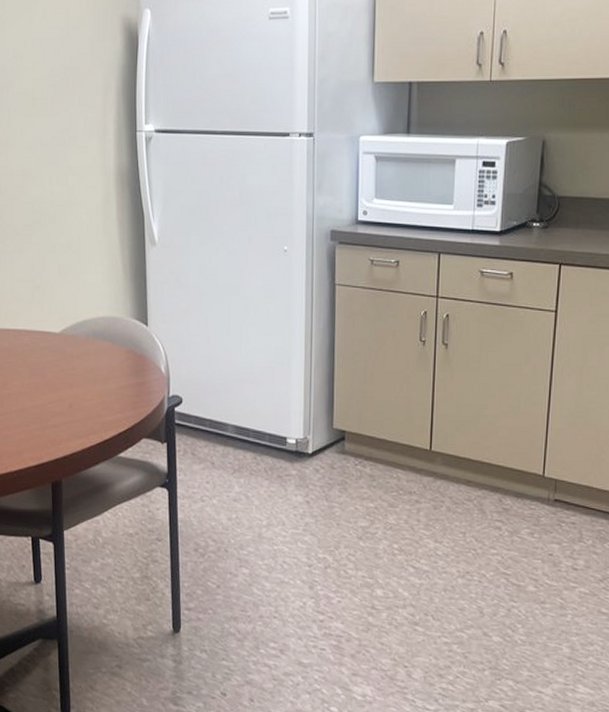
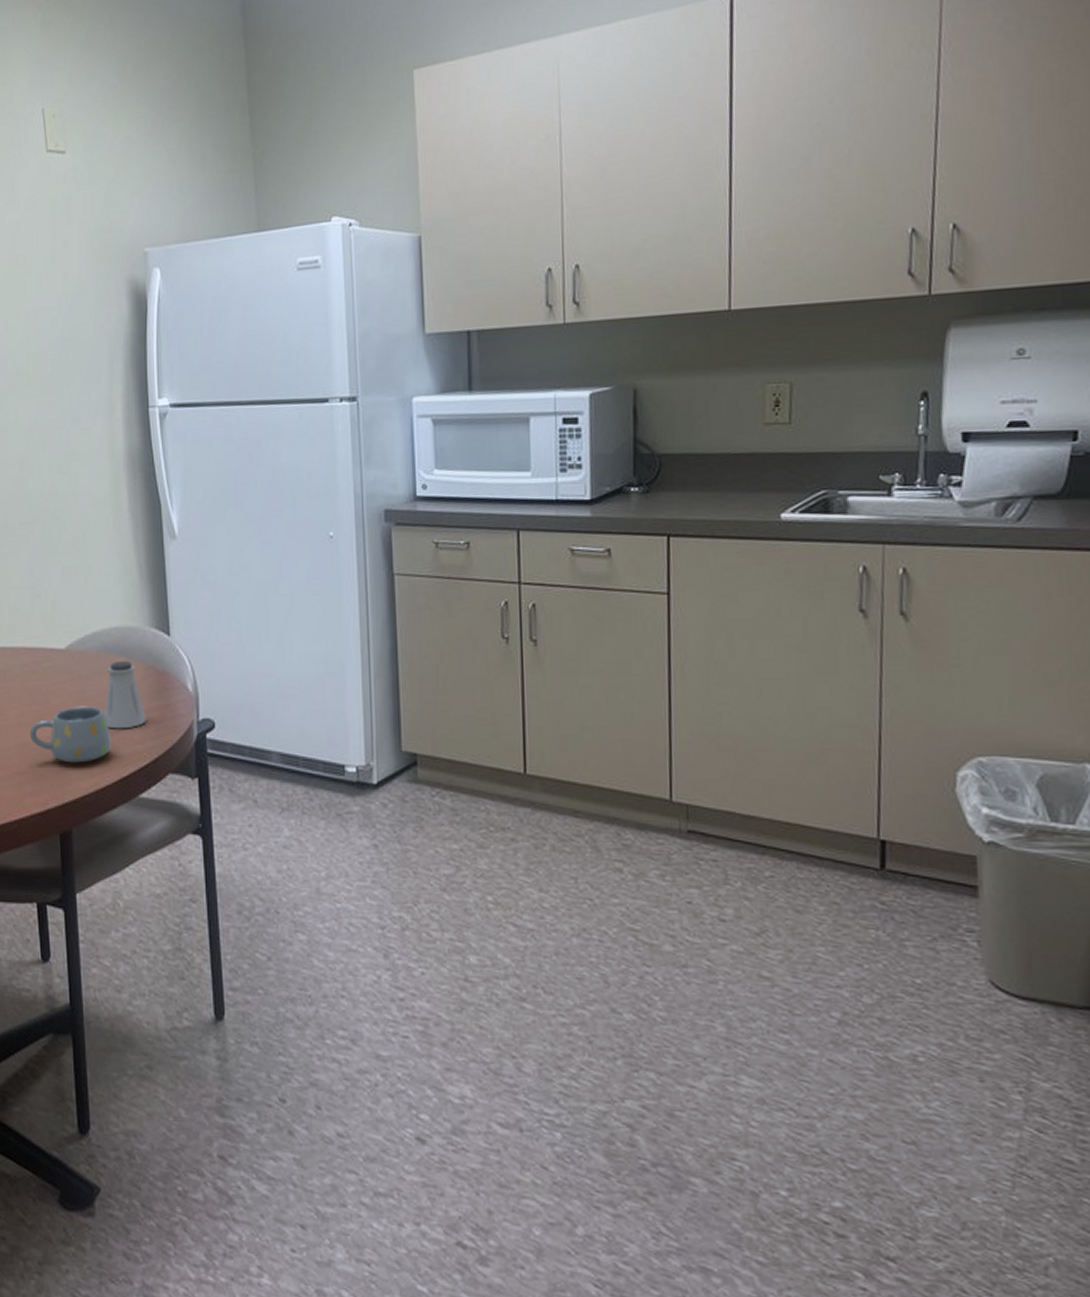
mug: none [28,380,96,427] -> present [29,706,111,763]
saltshaker: none [90,345,126,401] -> present [103,661,146,729]

